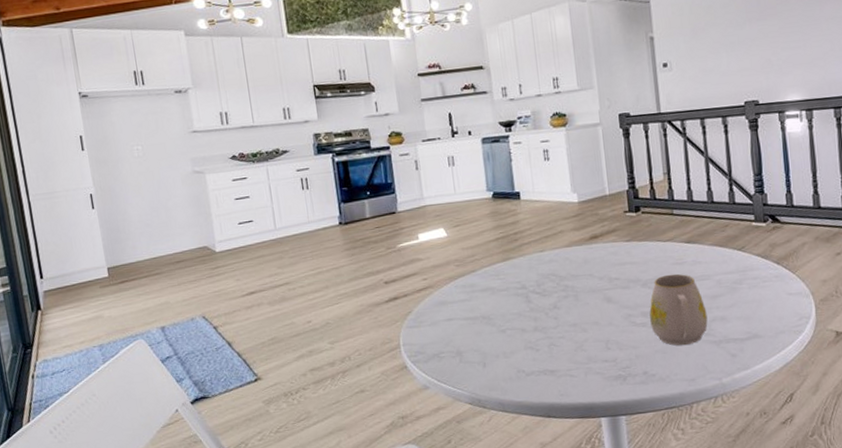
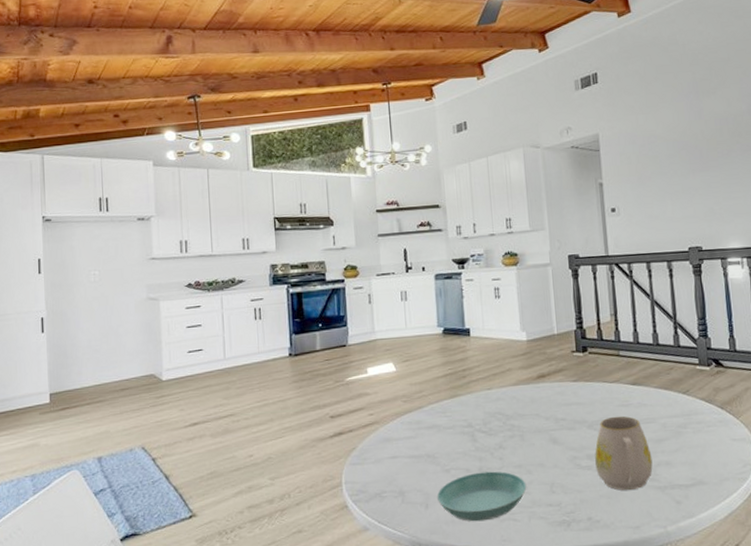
saucer: none [493,330,582,379] -> present [436,471,527,522]

